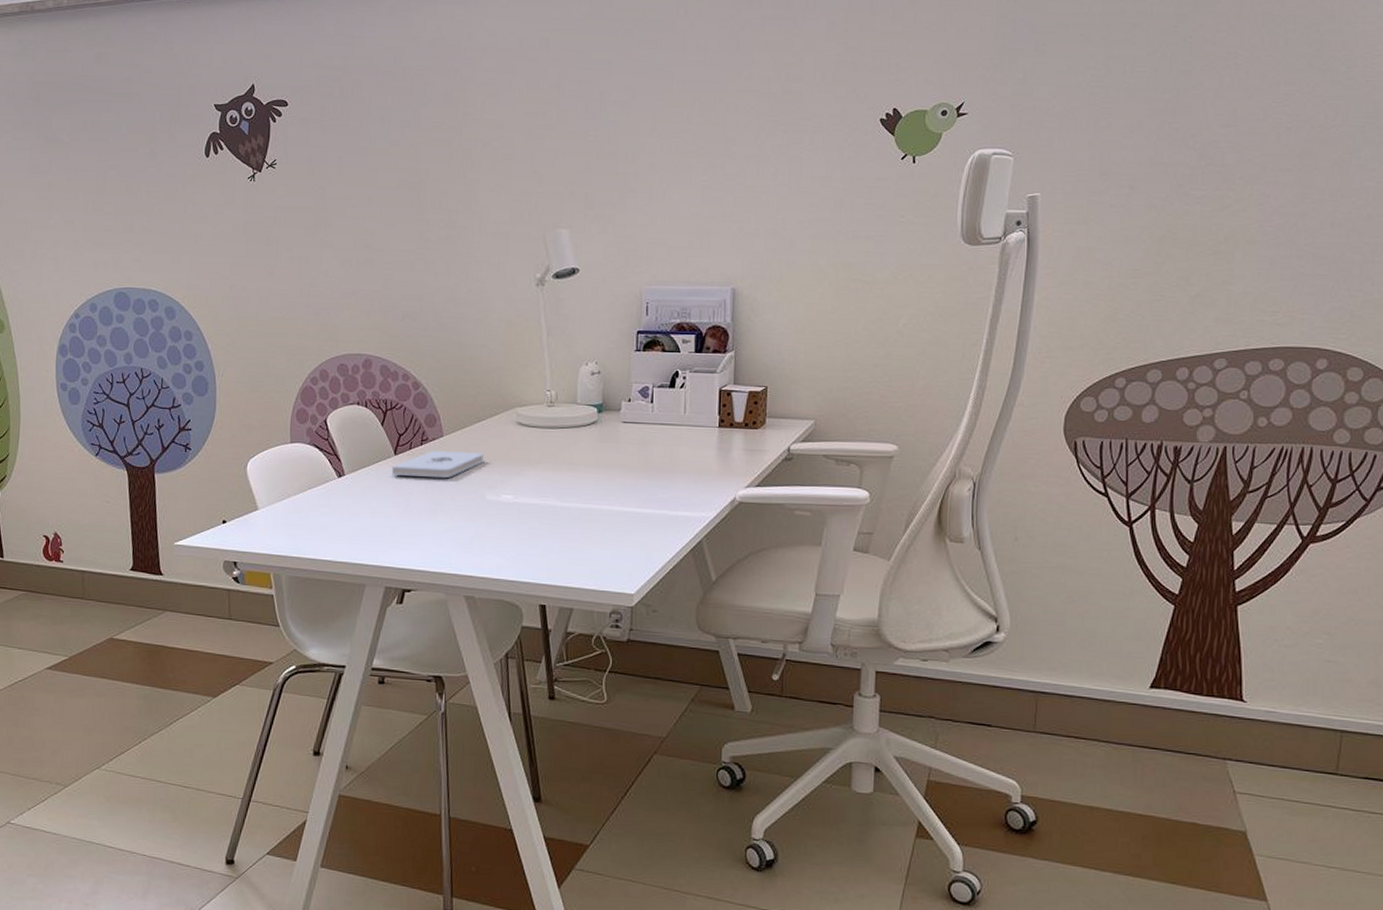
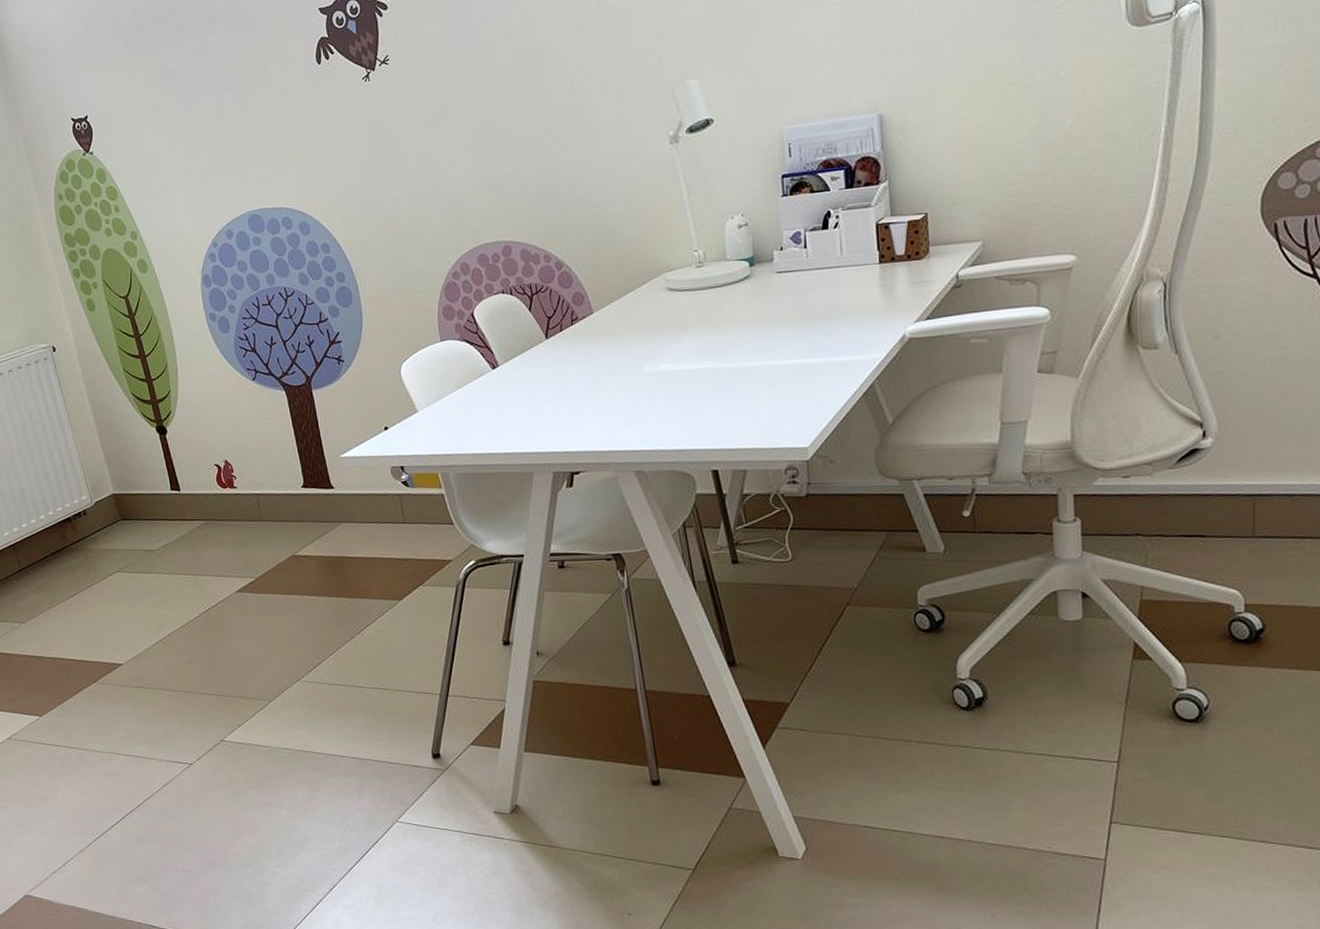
notepad: present [391,451,485,479] -> none [544,324,638,360]

